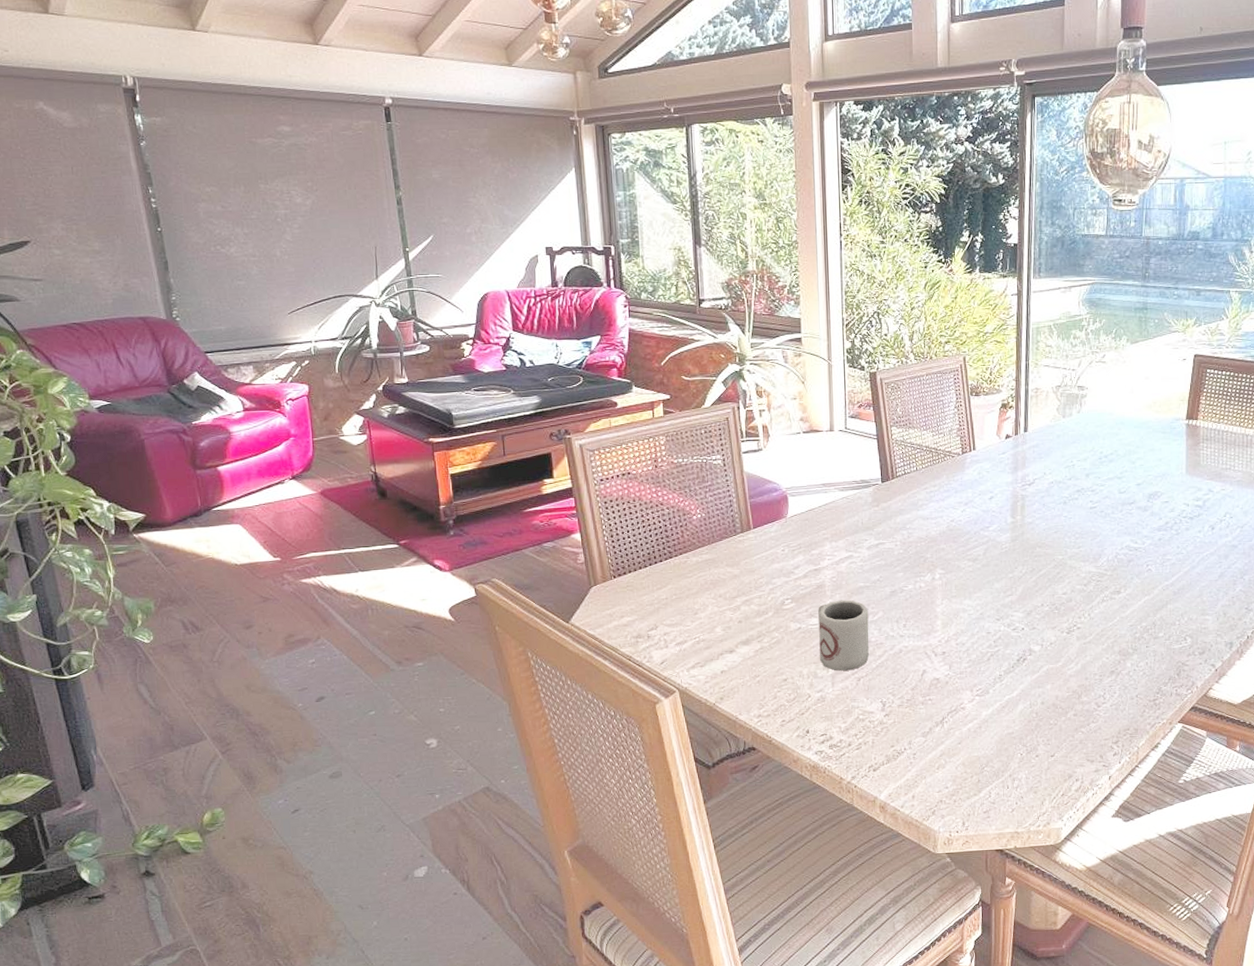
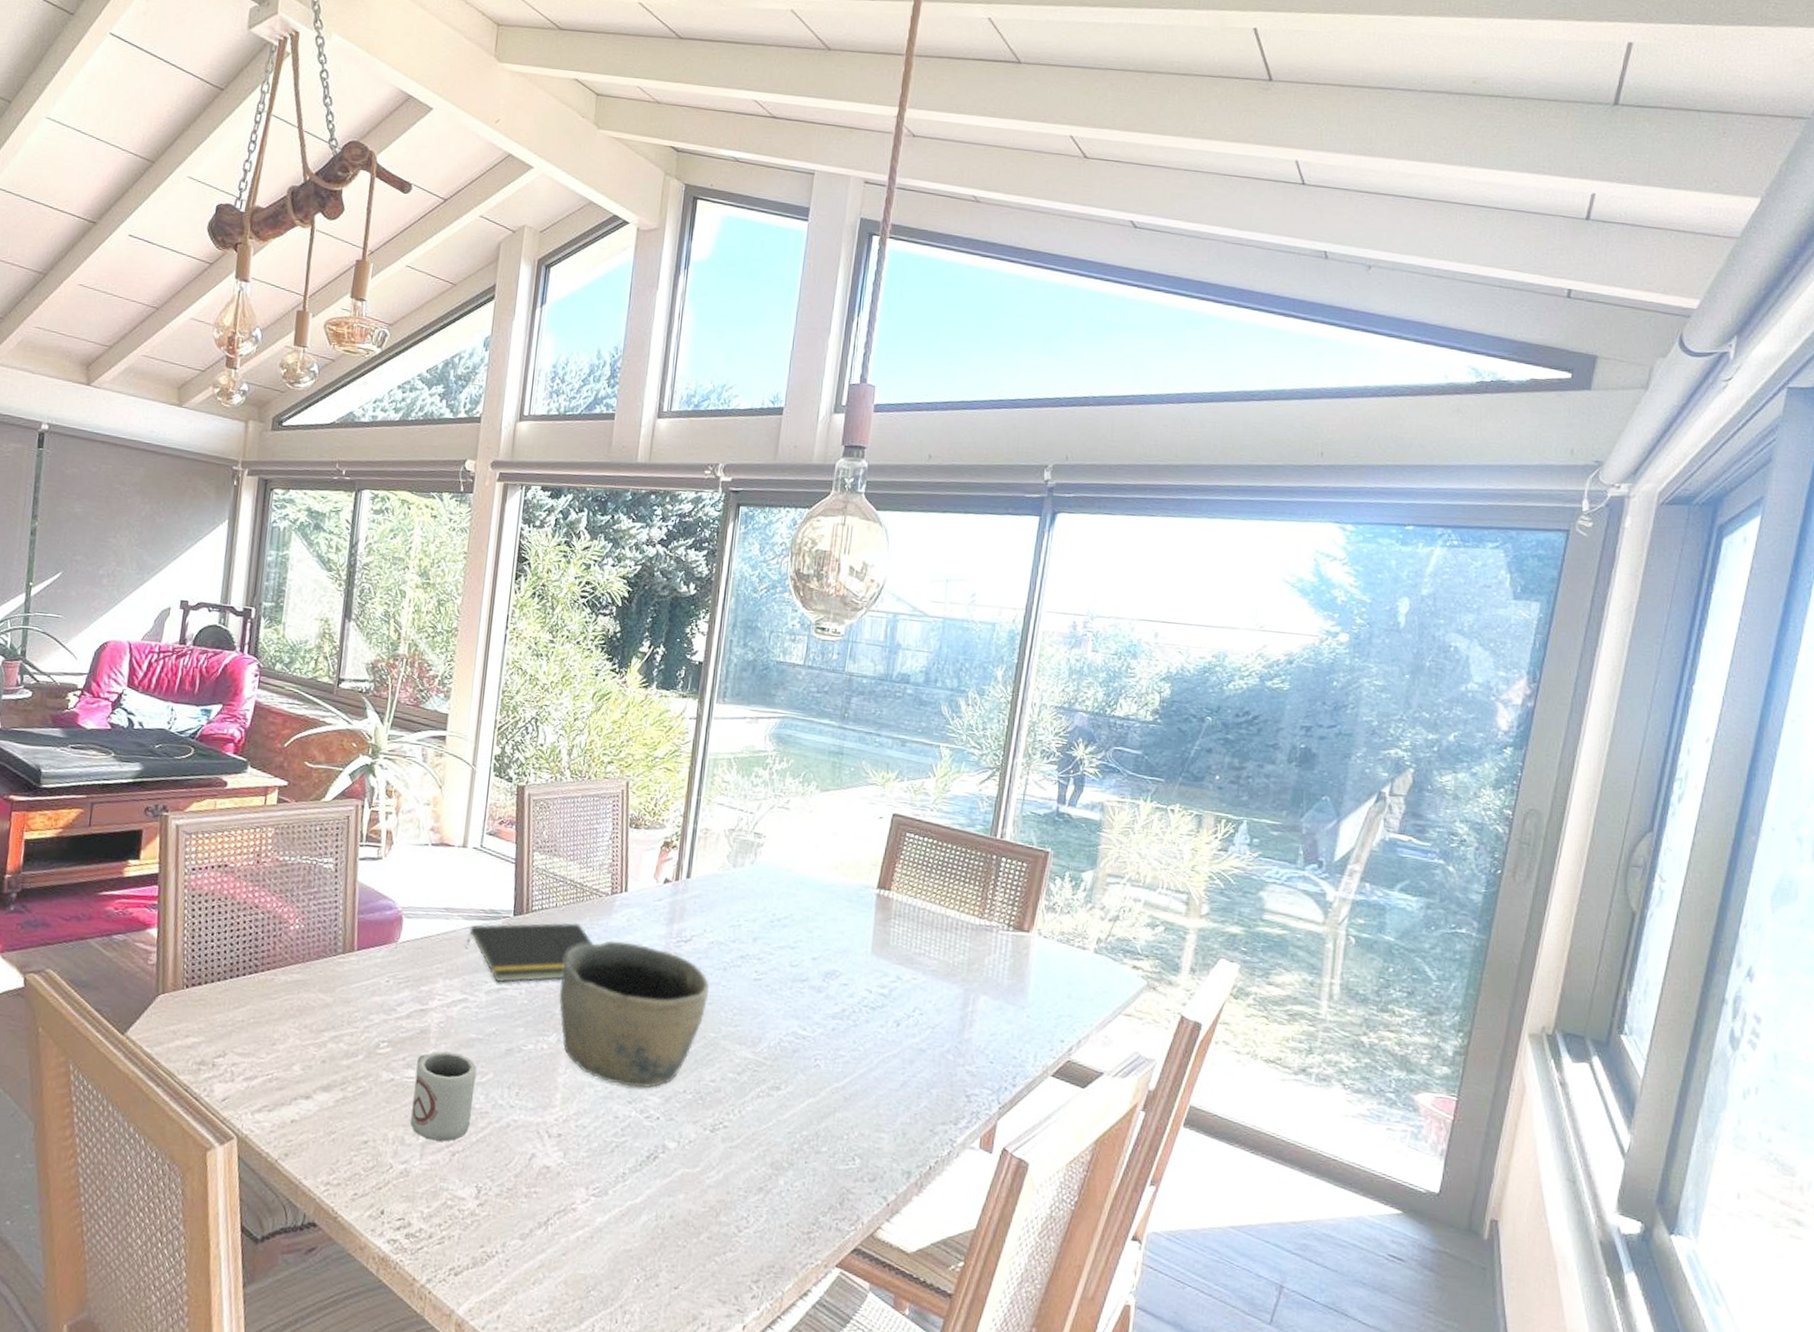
notepad: none [844,482,952,538] -> present [465,922,594,982]
bowl: none [928,492,1053,608] -> present [559,940,709,1088]

